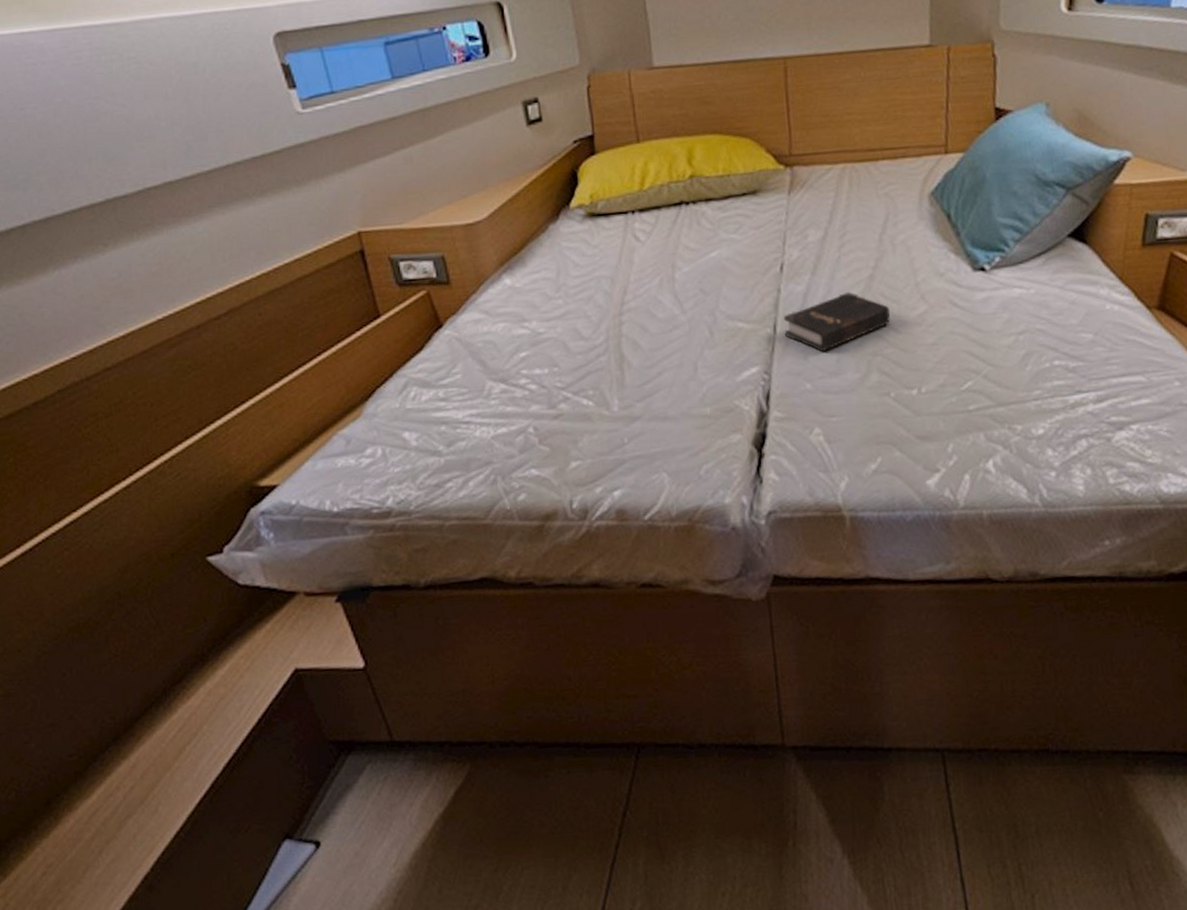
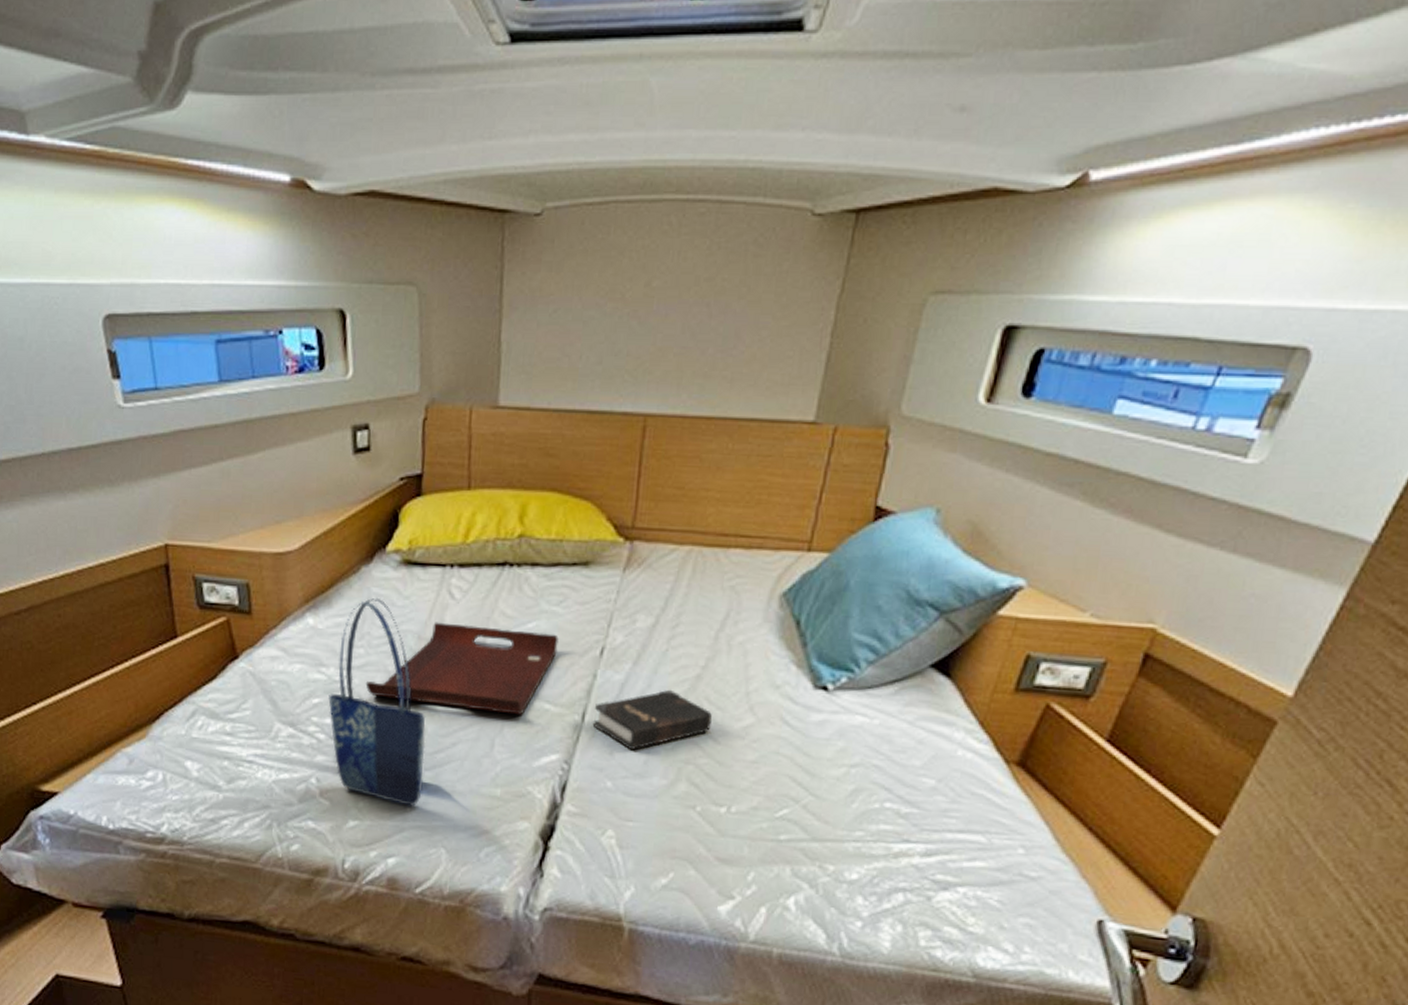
shopping bag: none [535,250,637,439] -> present [328,597,426,806]
serving tray: none [568,259,742,341] -> present [365,622,559,715]

